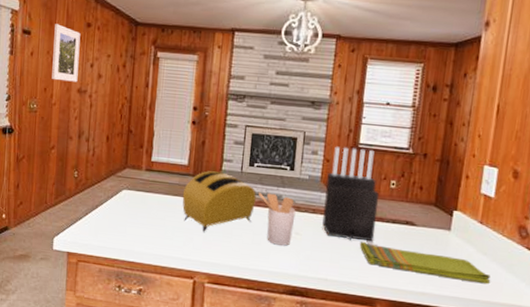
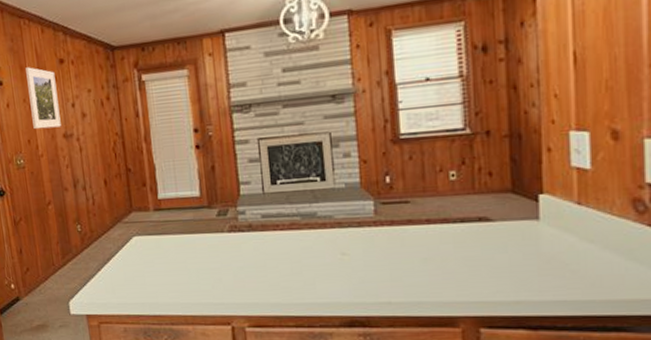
toaster: present [182,171,256,233] -> none [200,197,287,271]
utensil holder: present [259,192,296,246] -> none [288,211,338,271]
knife block: present [322,146,380,242] -> none [367,138,442,252]
dish towel: present [359,241,491,284] -> none [424,250,606,279]

